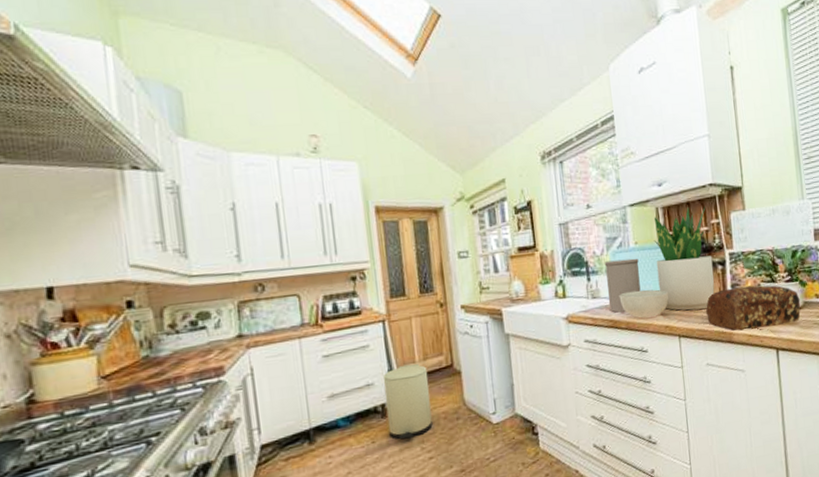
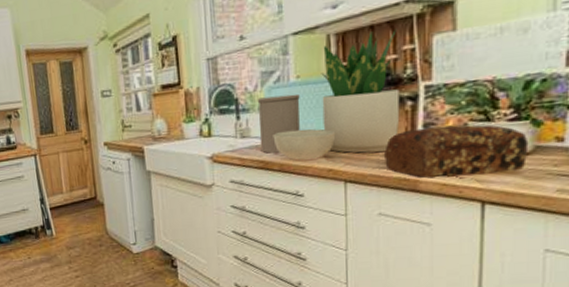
pedal bin: present [383,363,433,440] -> none [36,193,78,258]

